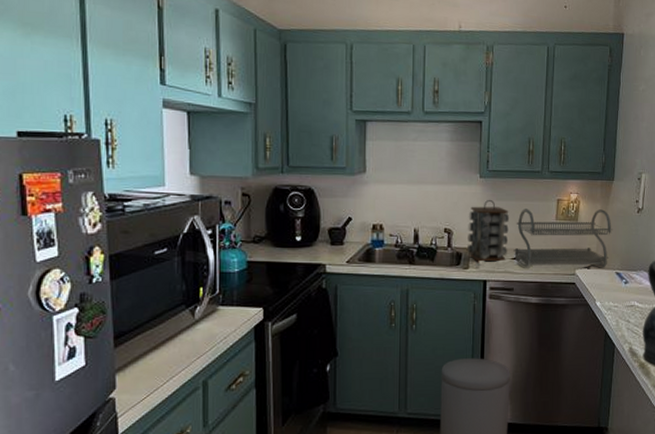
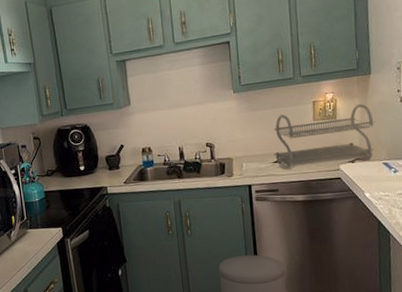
spice rack: present [467,199,509,262] -> none [226,111,269,169]

